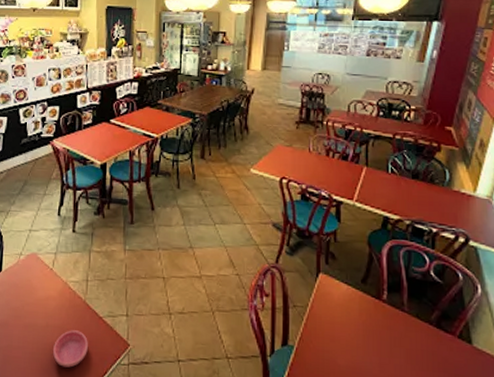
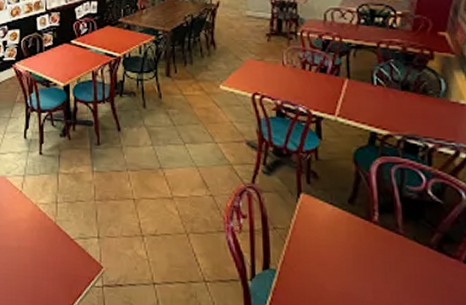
saucer: present [53,330,88,368] -> none [27,252,61,289]

